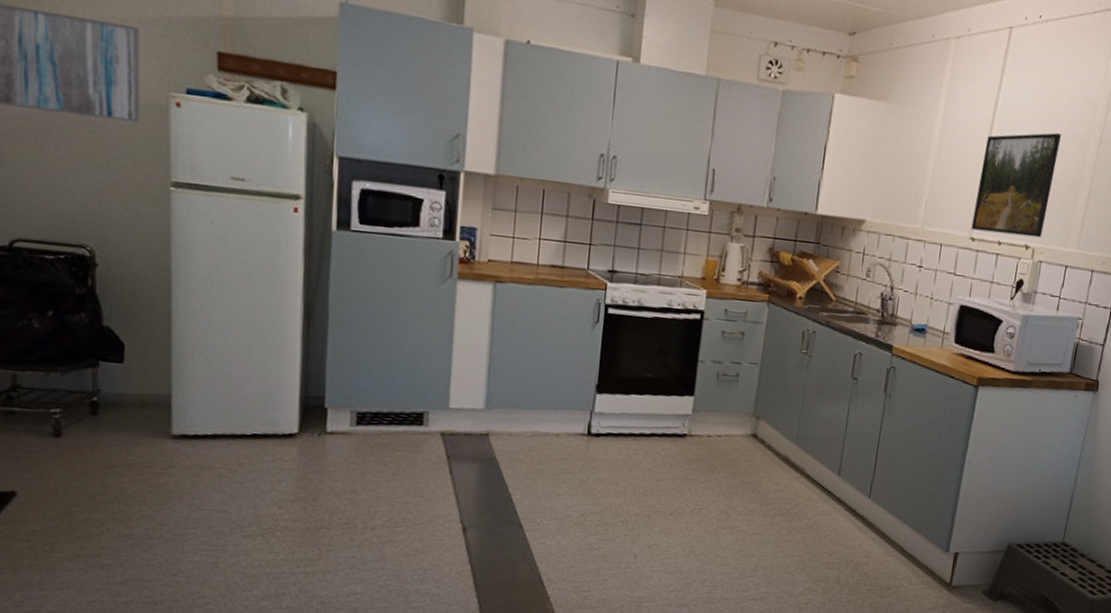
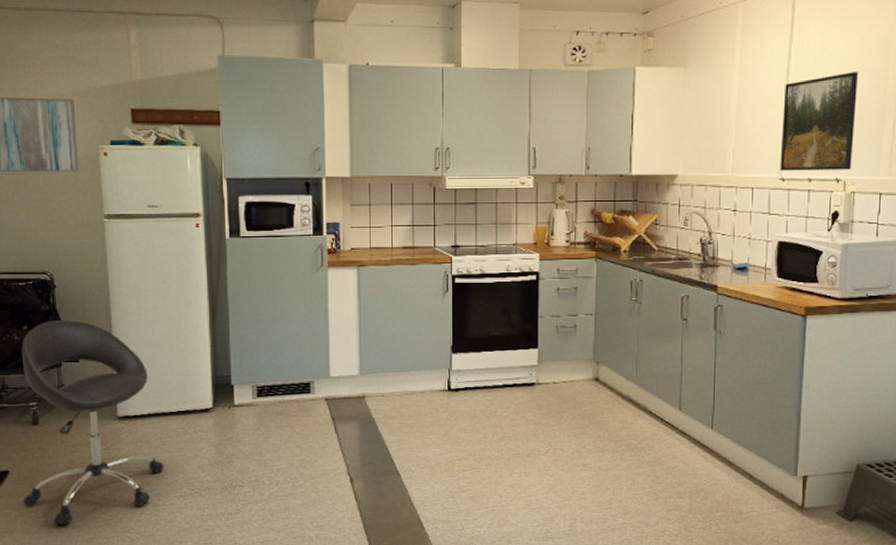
chair: none [33,307,230,564] -> present [21,320,164,526]

